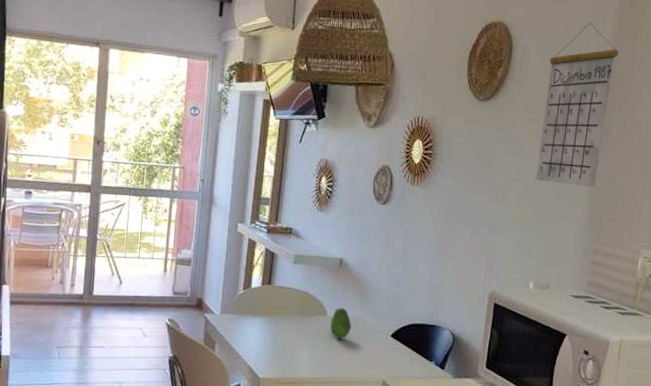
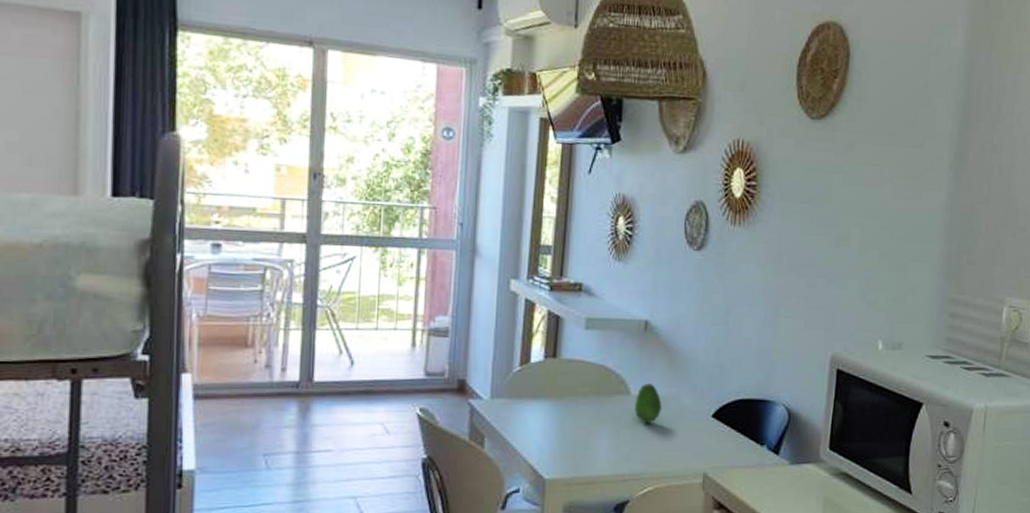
calendar: present [535,22,618,188] -> none [881,24,973,224]

